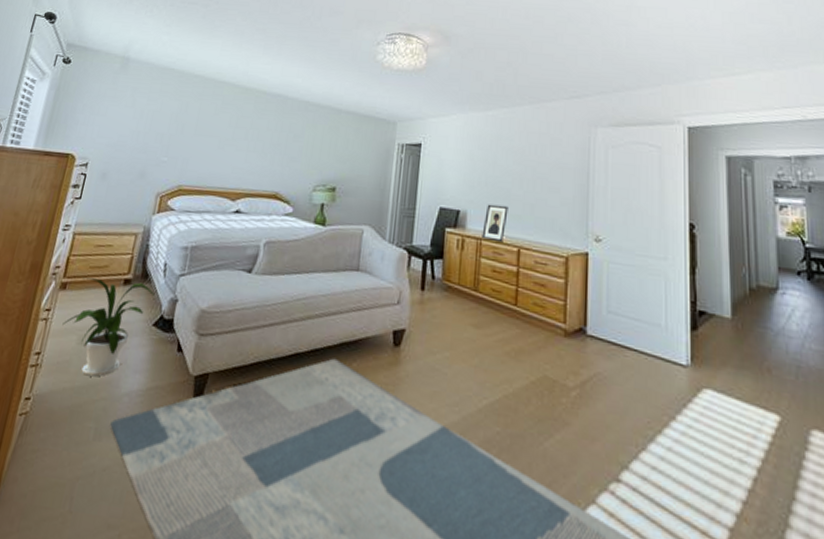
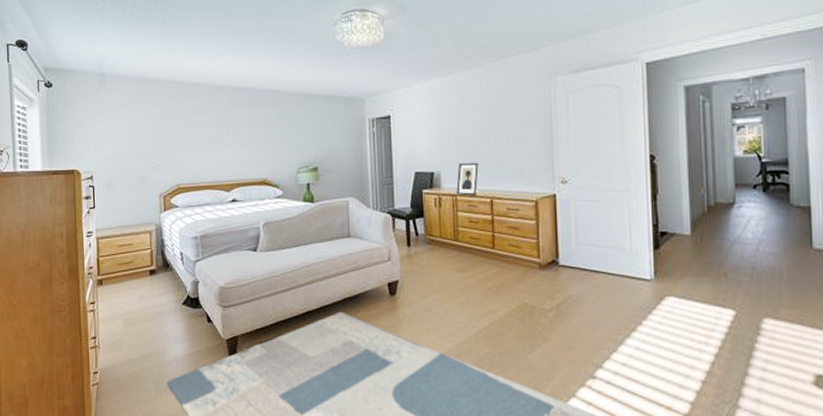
house plant: present [62,277,155,377] -> none [107,271,178,350]

